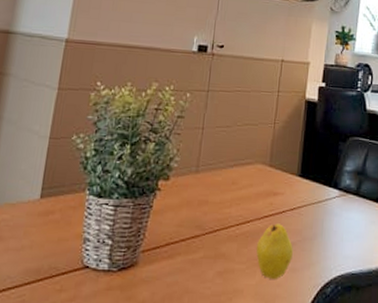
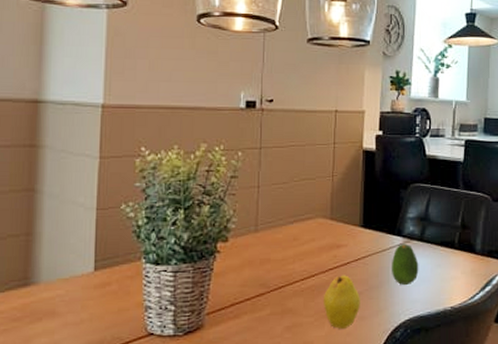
fruit: none [325,196,354,240] -> present [391,243,419,286]

